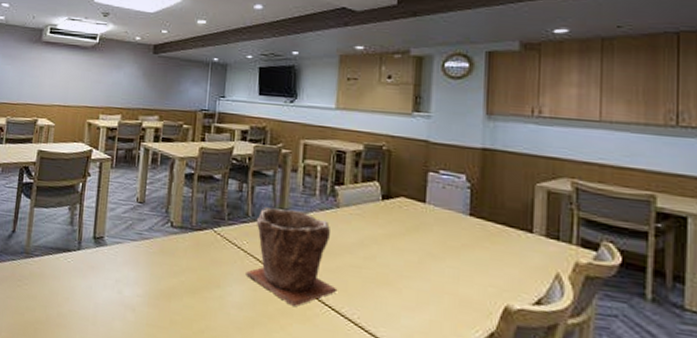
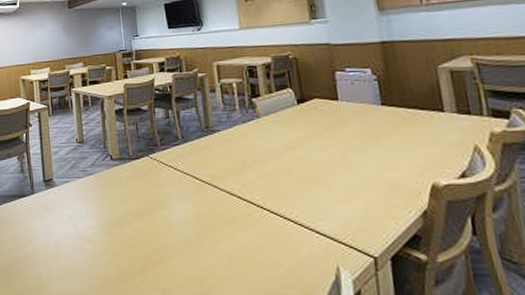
plant pot: present [246,207,338,307] -> none [185,126,273,214]

